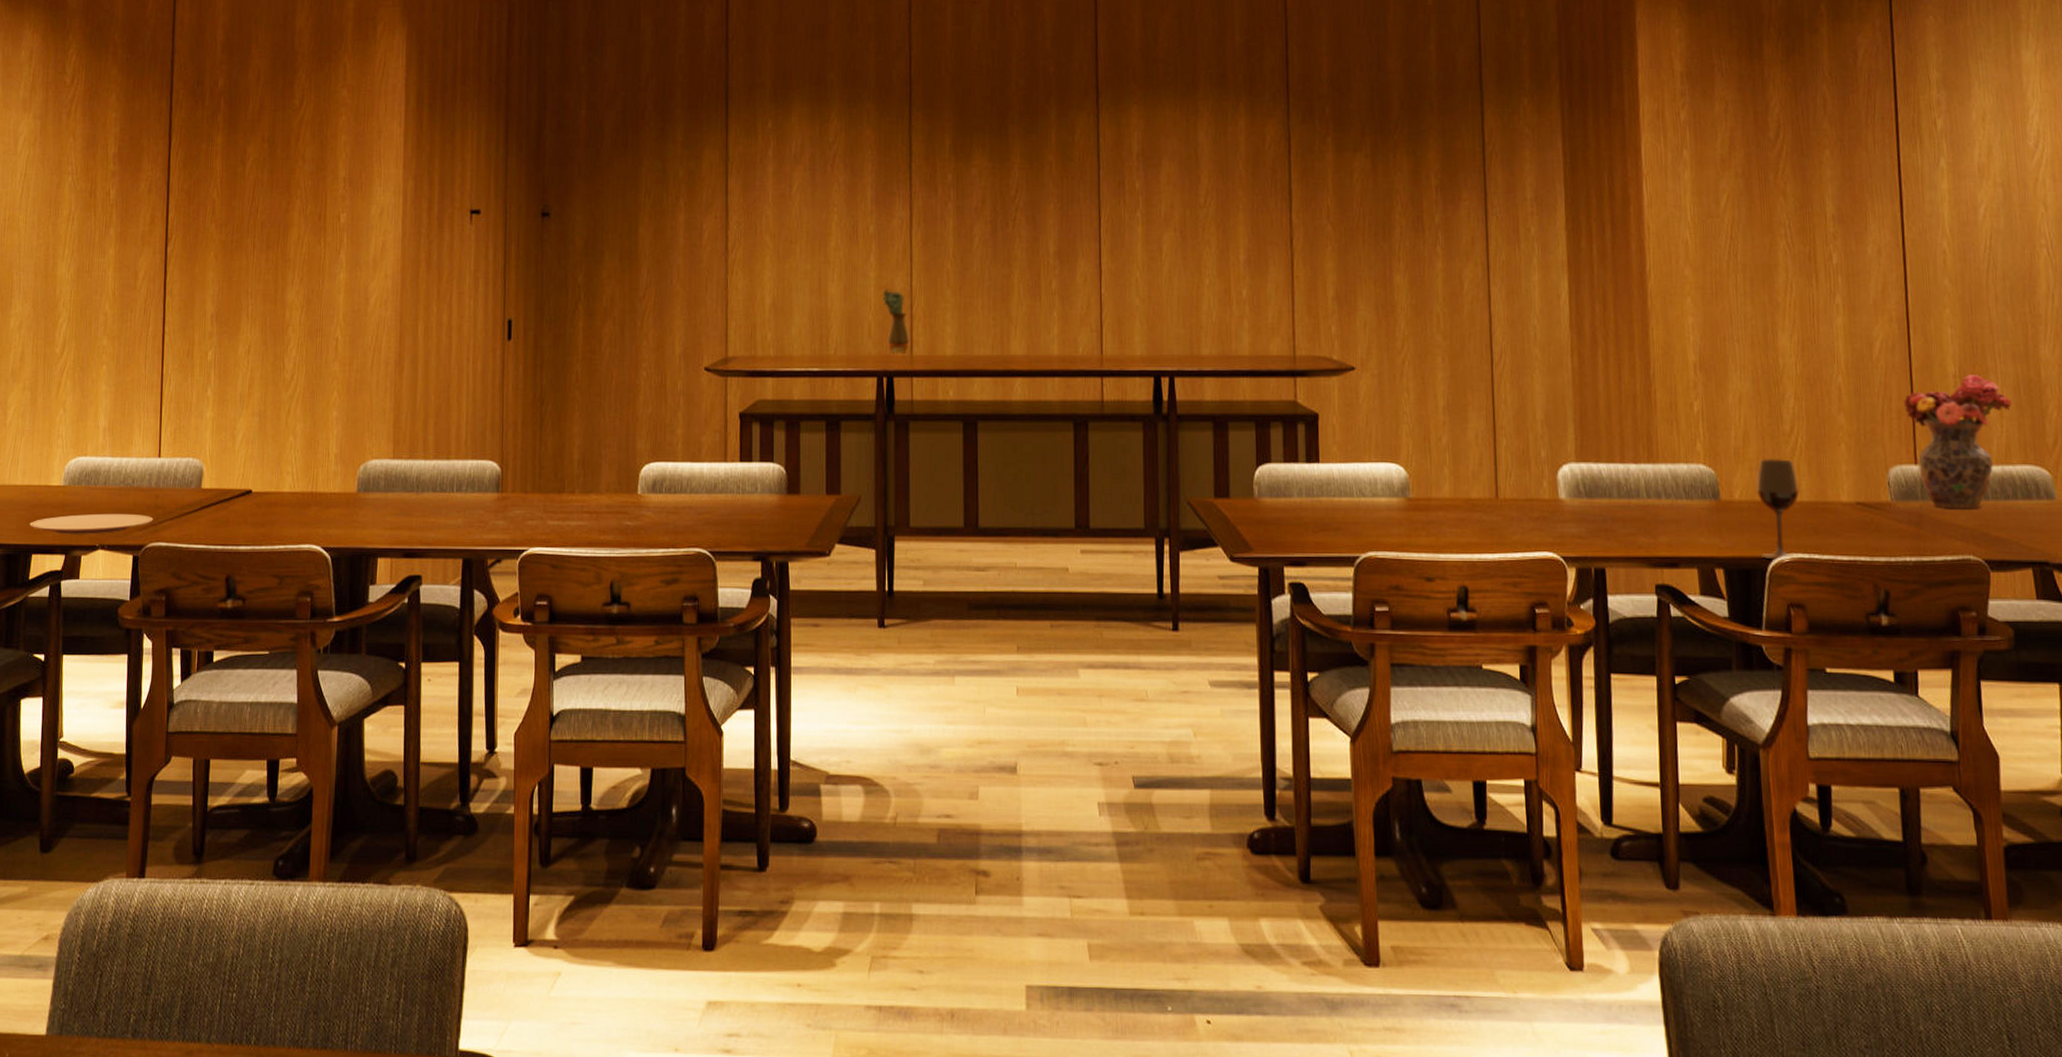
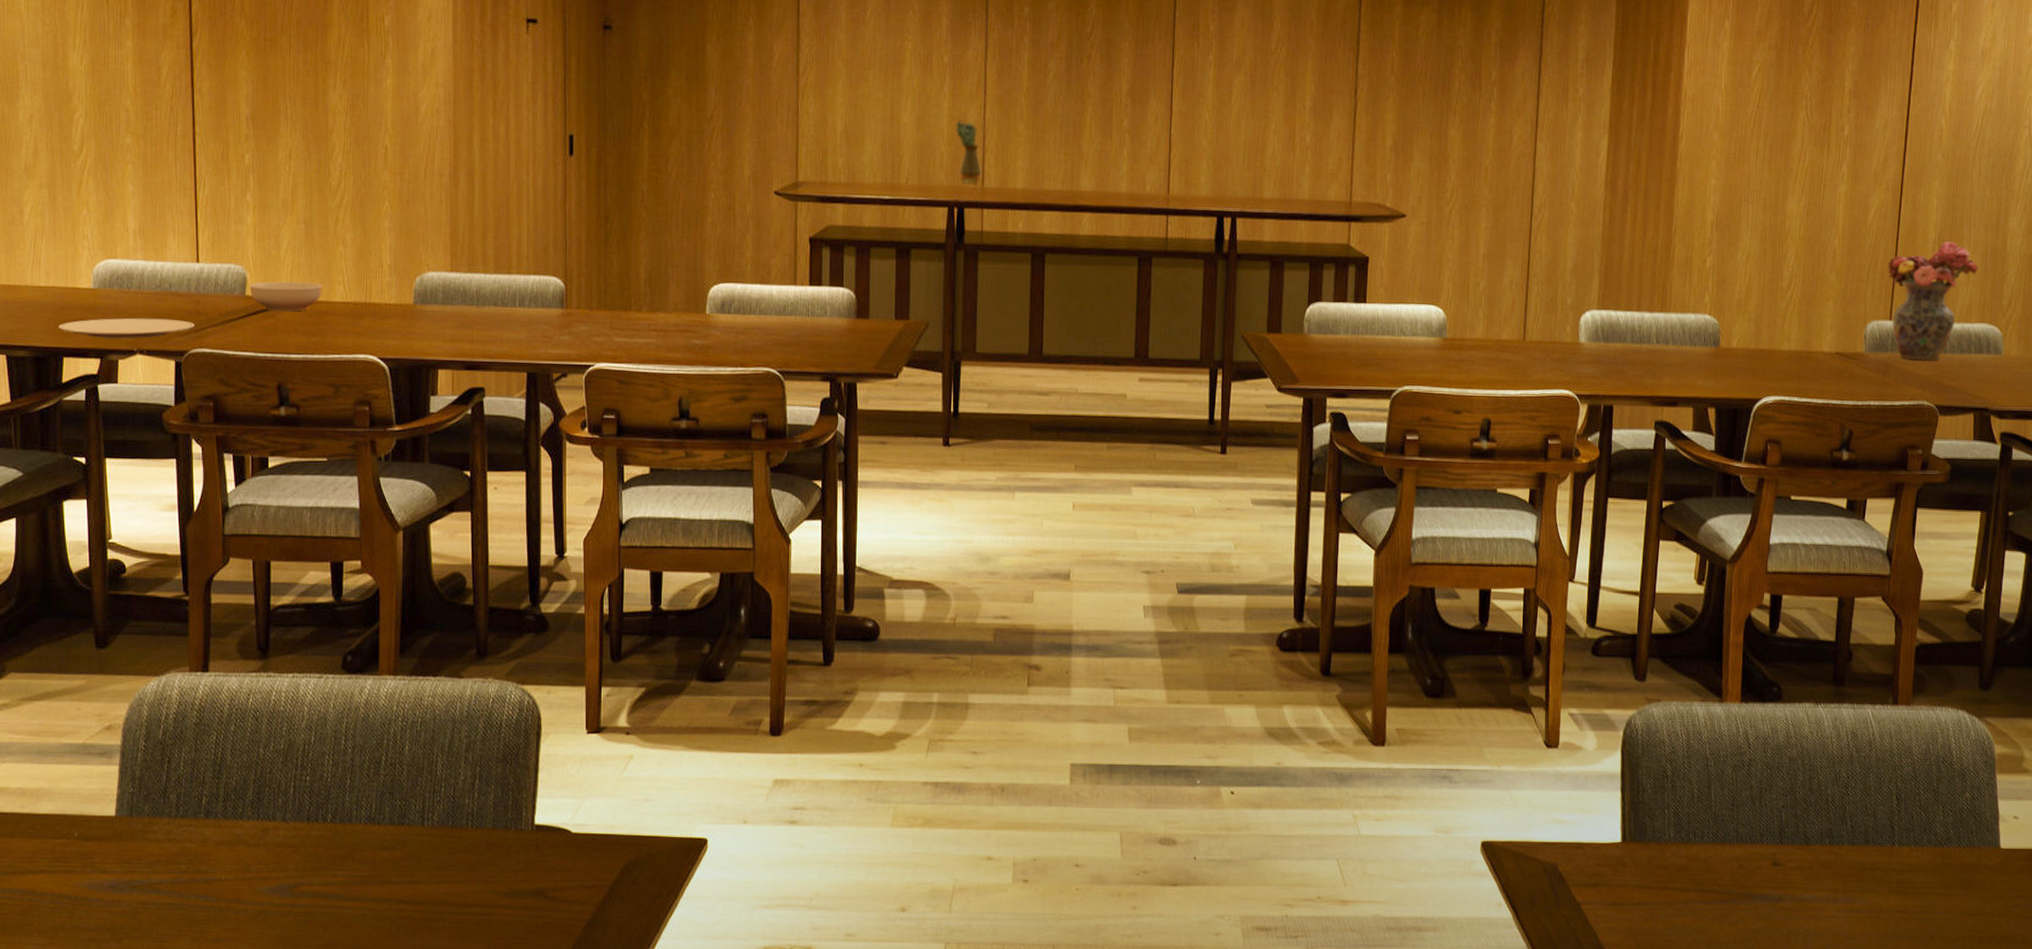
bowl: none [205,473,273,504] -> present [249,281,323,312]
wine glass: present [1756,458,1800,560] -> none [1749,310,1789,401]

